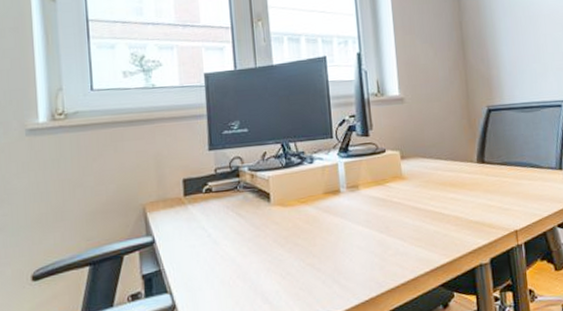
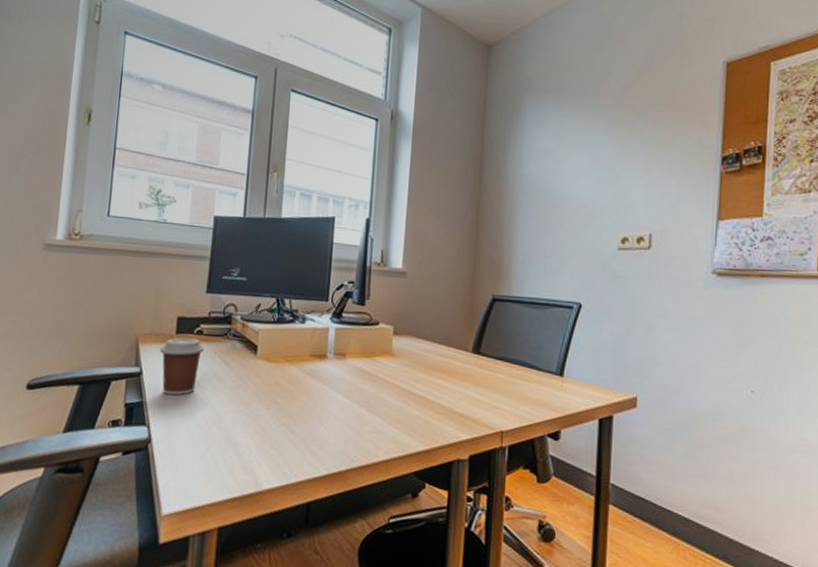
coffee cup: none [169,197,217,259] -> present [159,337,205,396]

